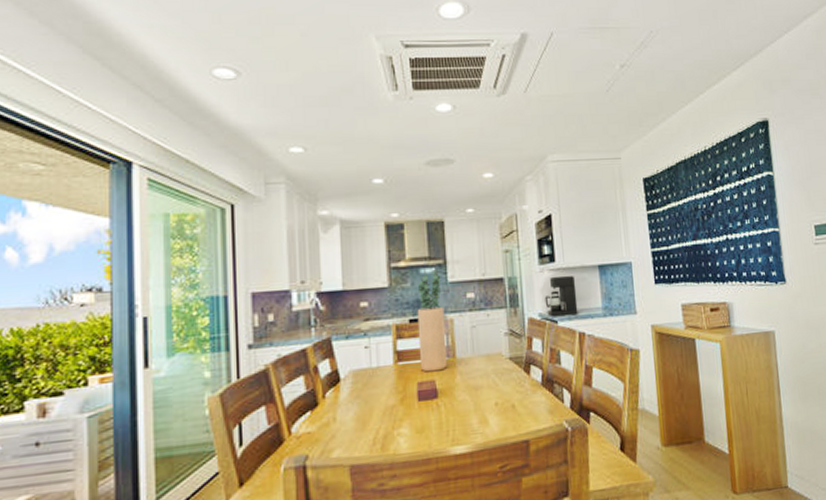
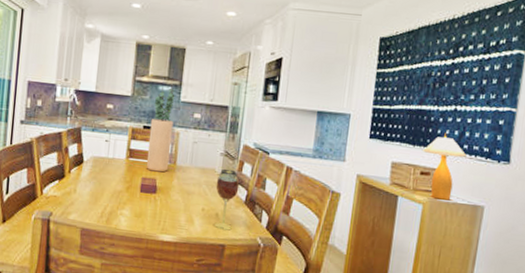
wineglass: none [505,349,534,424] -> present [214,169,240,231]
coffee maker: present [544,275,578,317] -> none [261,113,293,151]
table lamp: none [706,263,748,334] -> present [421,132,467,200]

